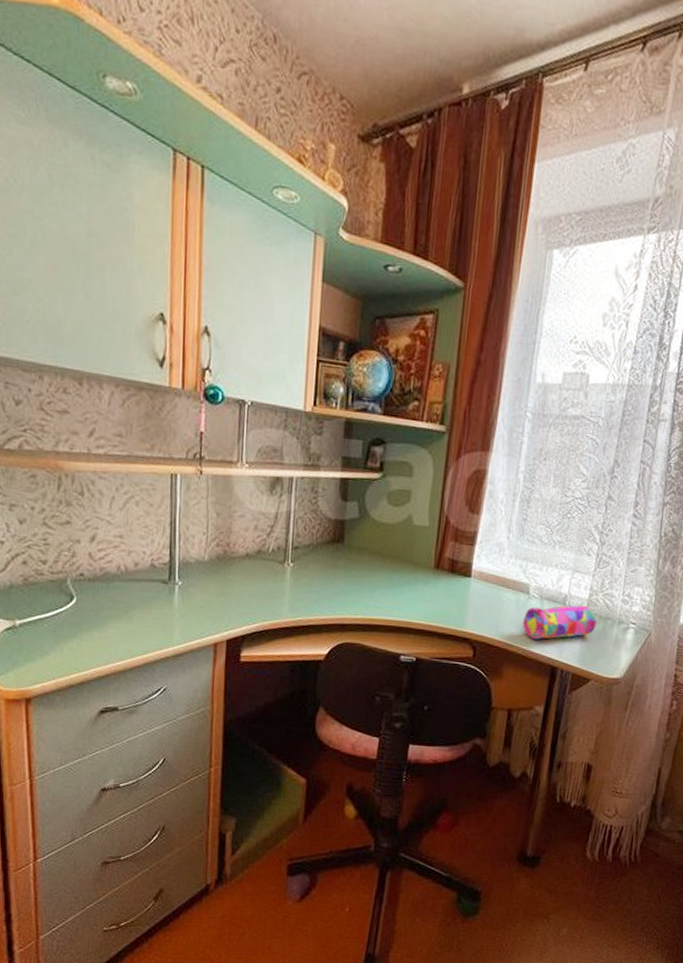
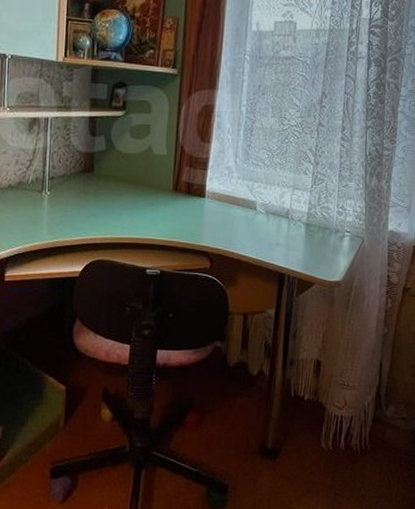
pencil case: present [523,604,597,640] -> none [252,217,317,250]

